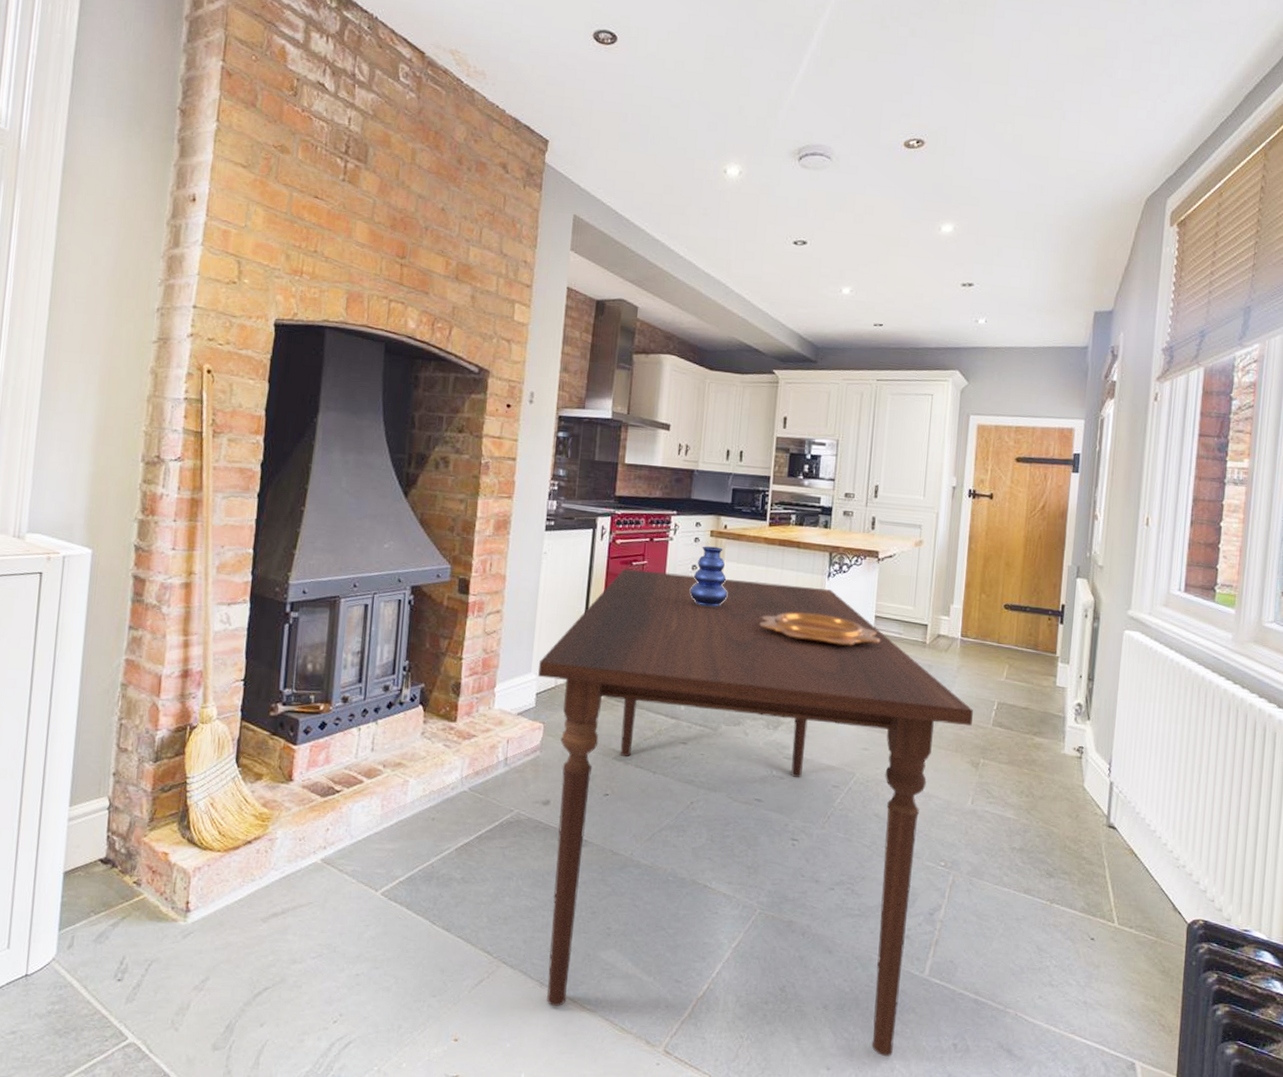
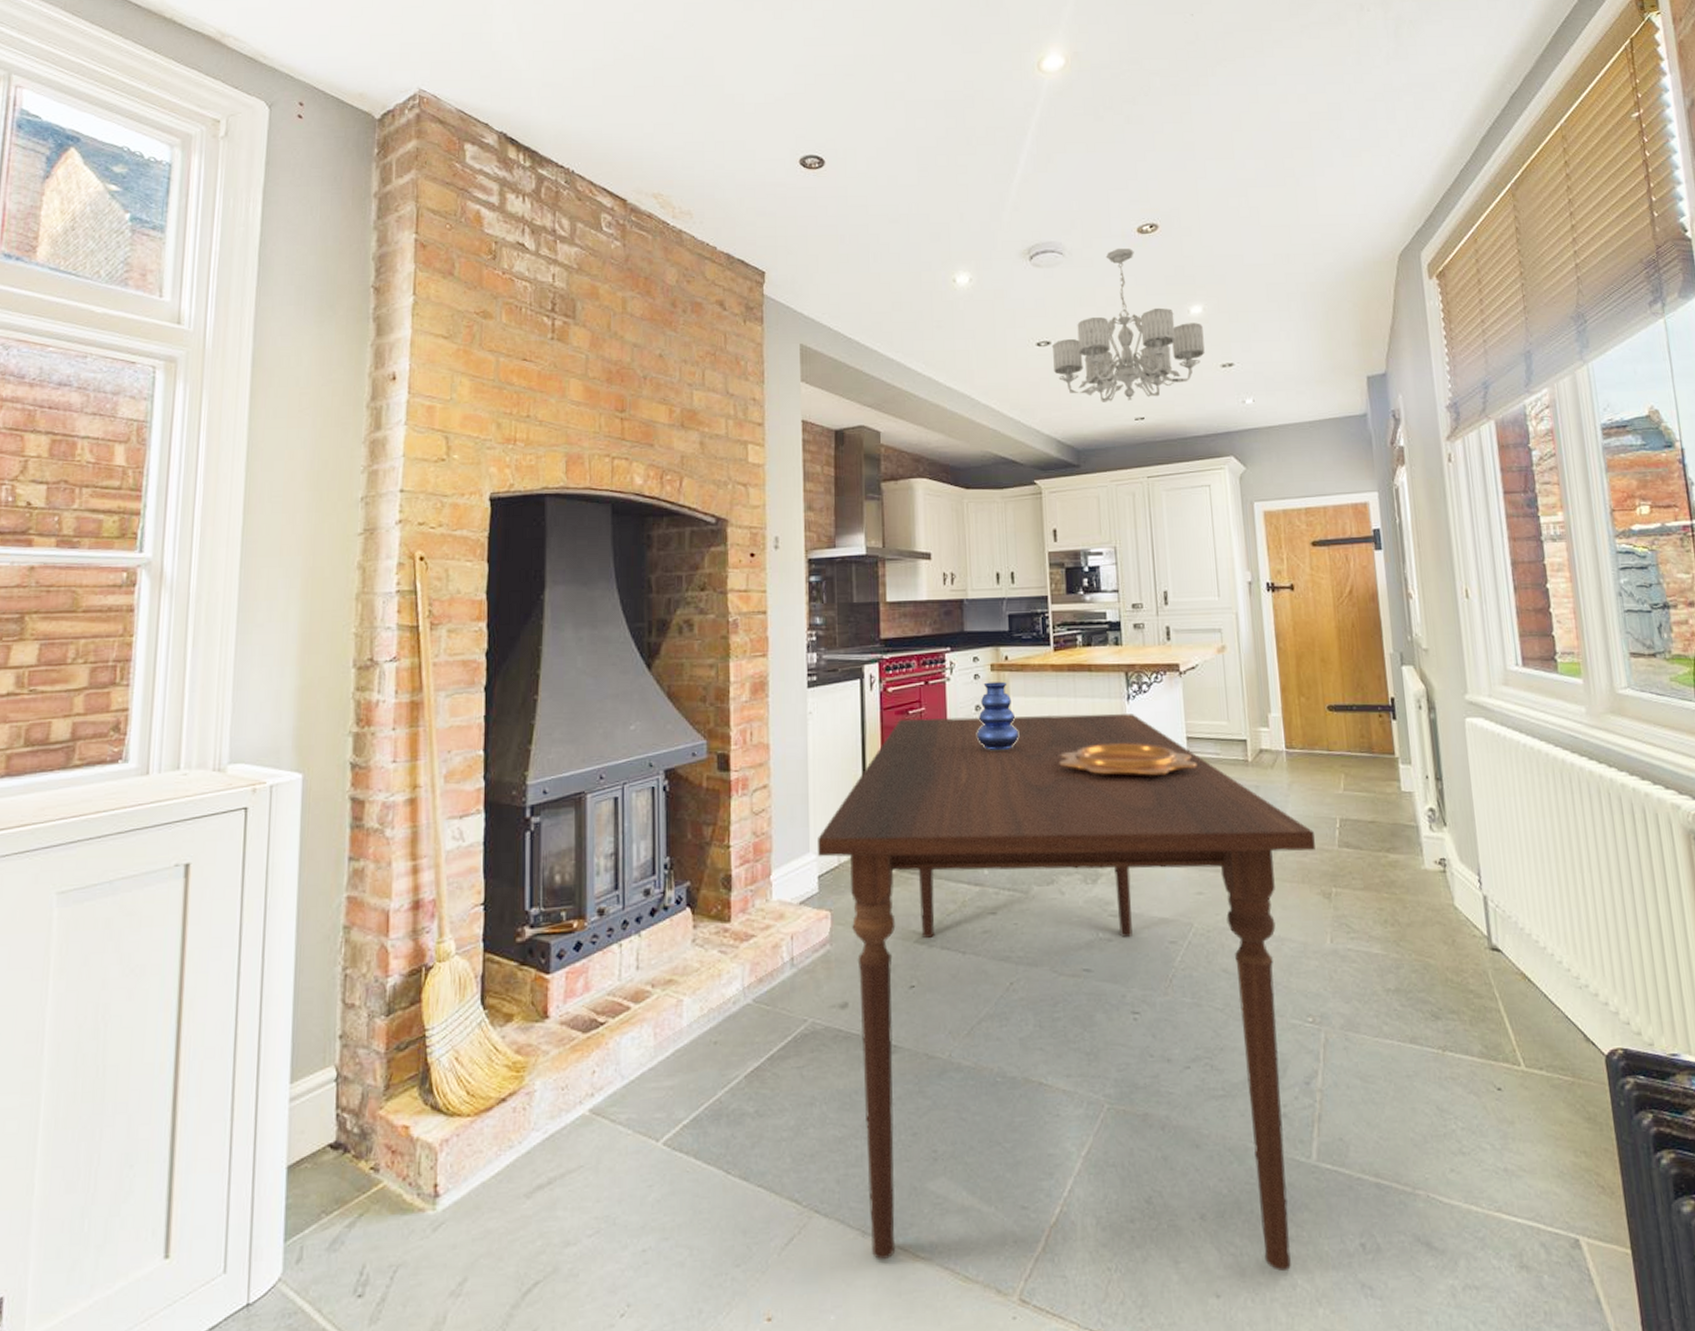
chandelier: none [805,160,951,307] -> present [1051,249,1205,402]

